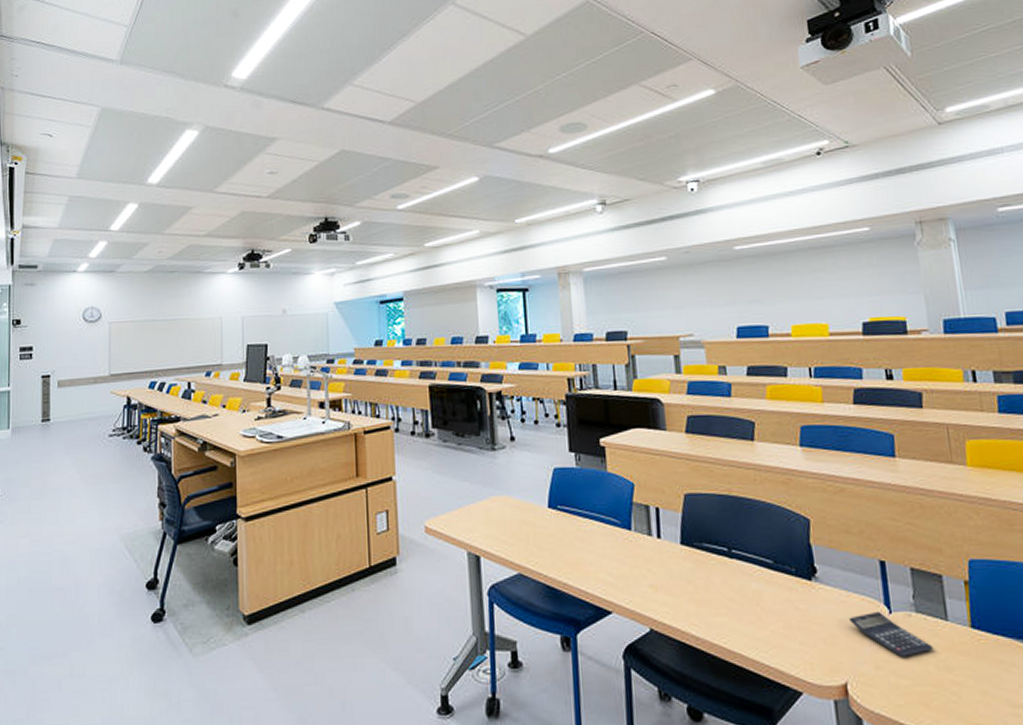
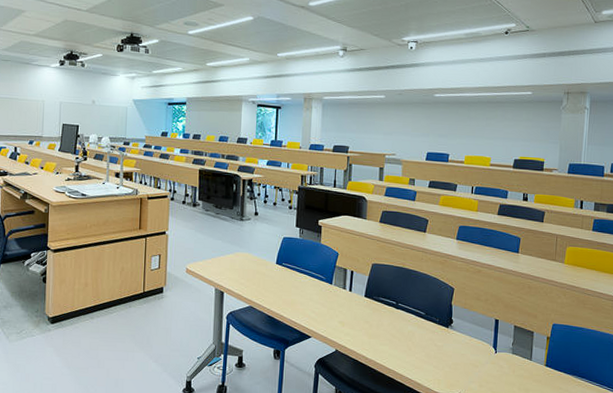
calculator: present [848,611,934,657] -> none [468,351,519,381]

